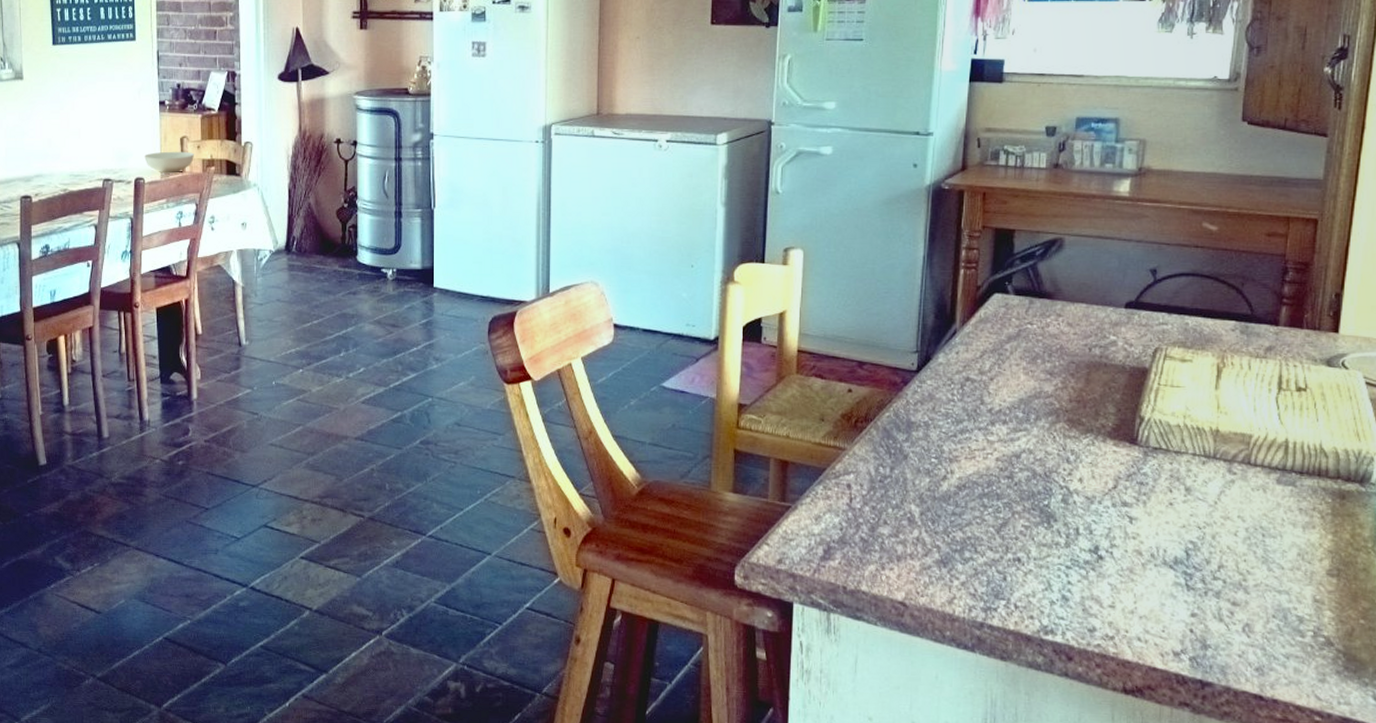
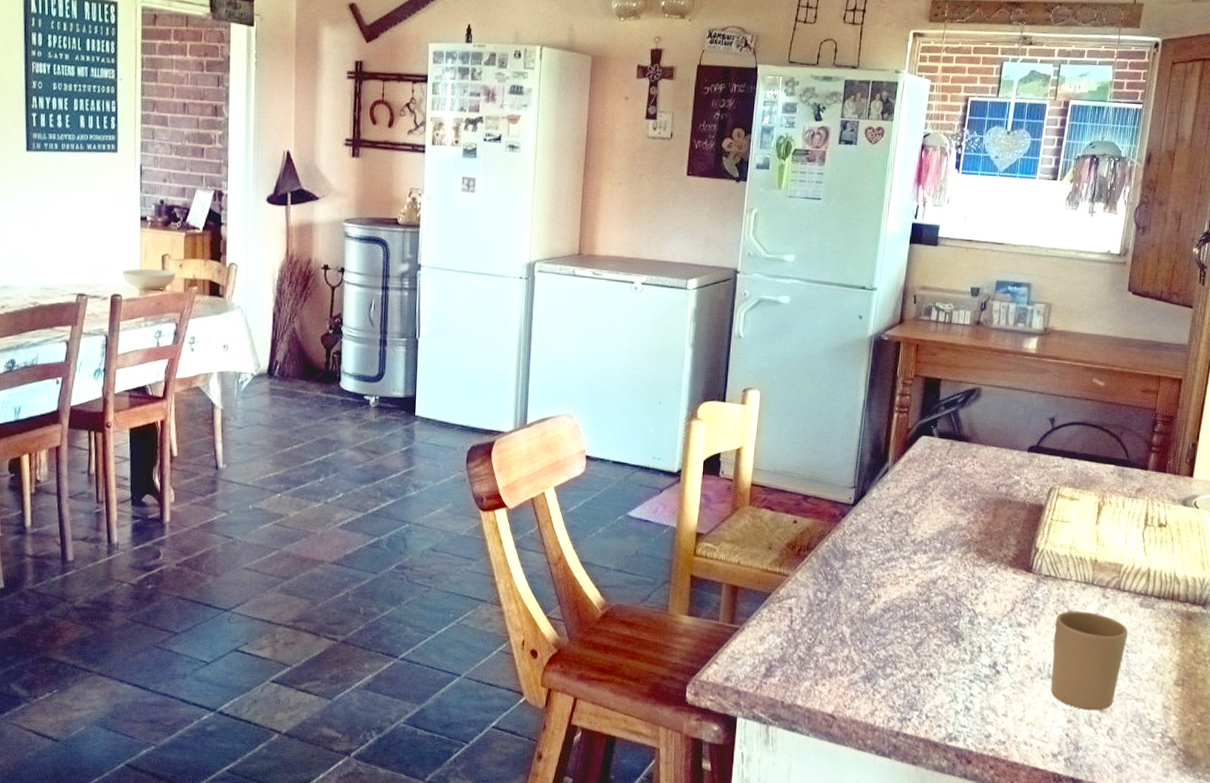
mug: none [1168,488,1263,604] -> present [1051,611,1128,711]

